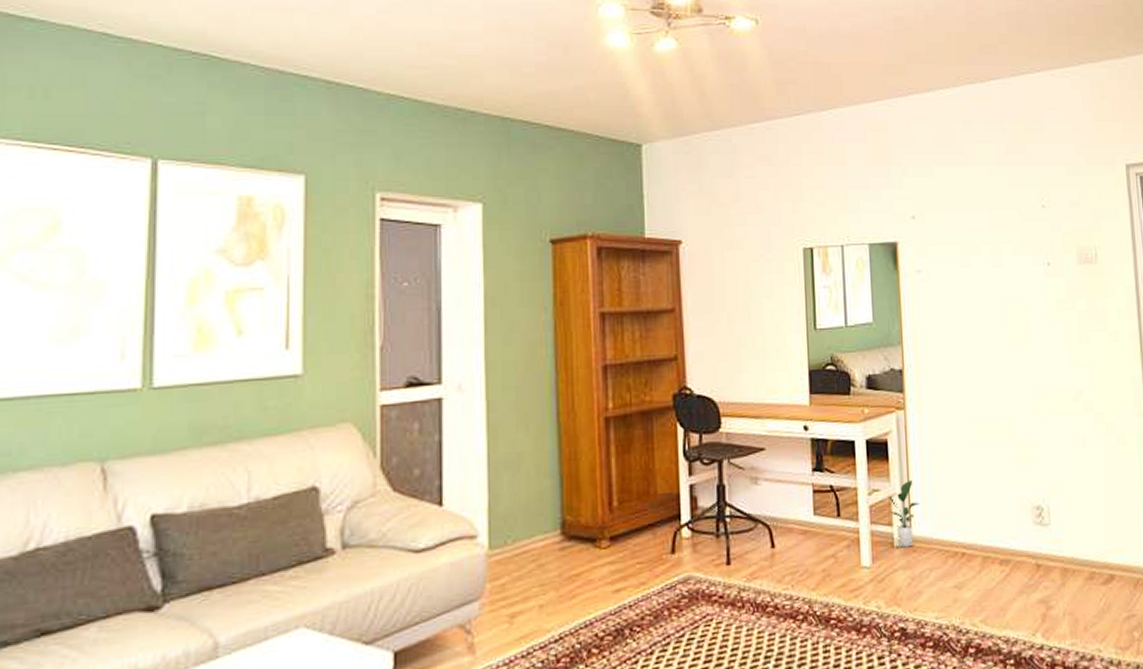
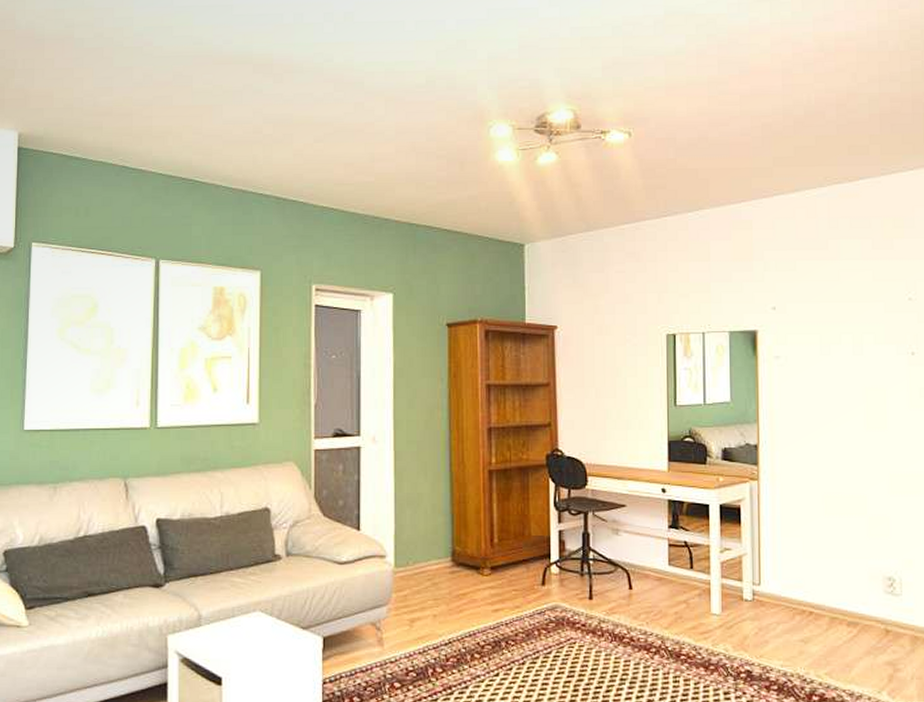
potted plant: present [889,479,920,548] -> none [740,542,770,602]

